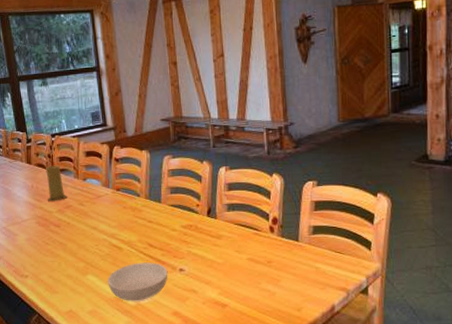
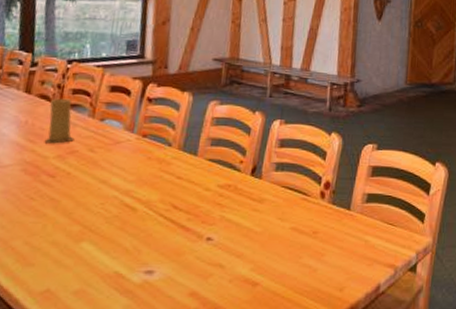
serving bowl: present [108,262,168,301] -> none [108,228,192,278]

